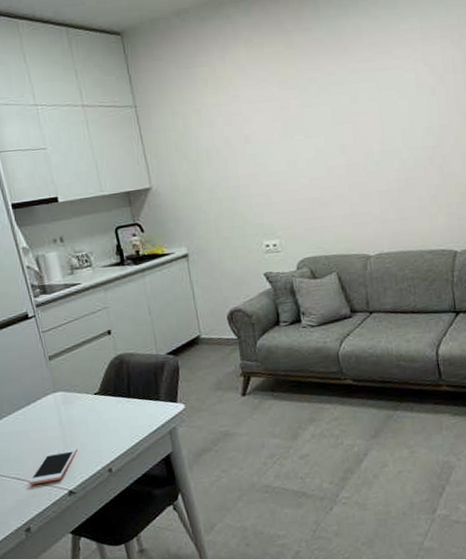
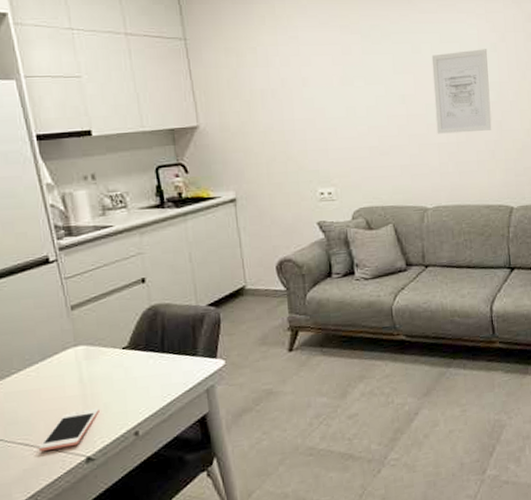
wall art: none [369,93,433,182] -> present [431,49,492,134]

